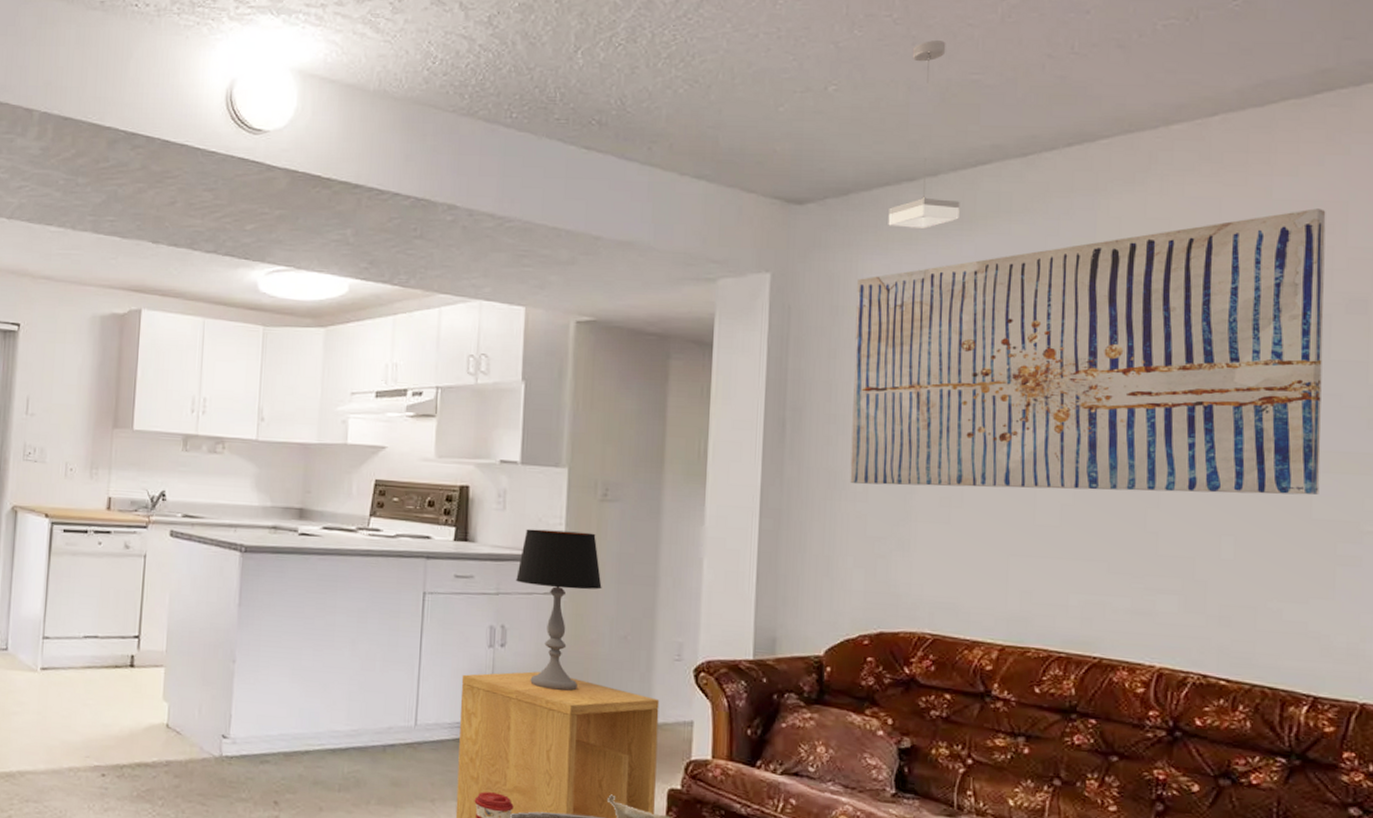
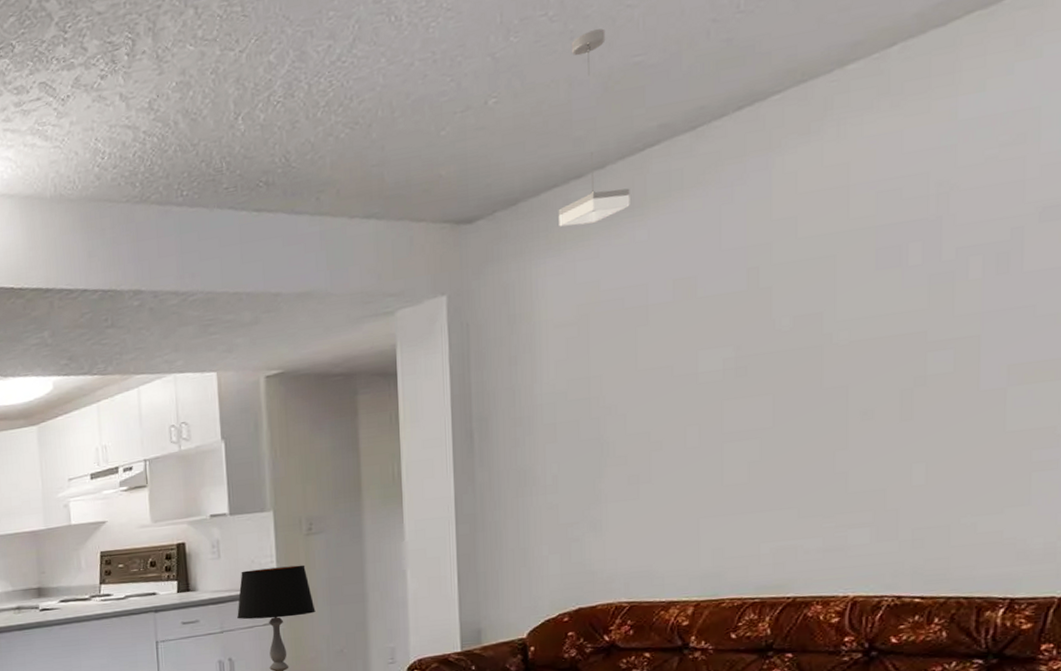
wall art: present [850,208,1326,495] -> none [532,119,1017,479]

